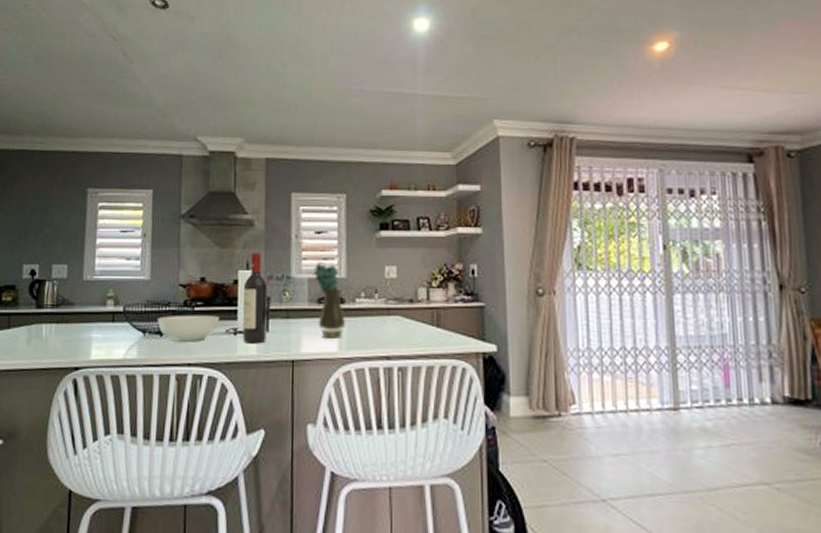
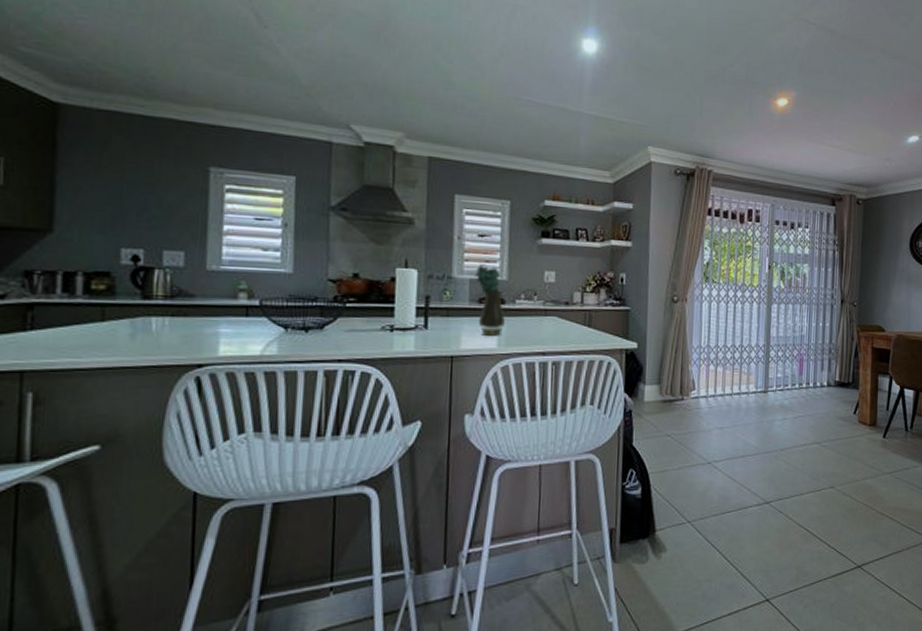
bowl: present [156,315,220,342] -> none [301,310,375,338]
wine bottle: present [242,253,268,344] -> none [399,251,428,341]

